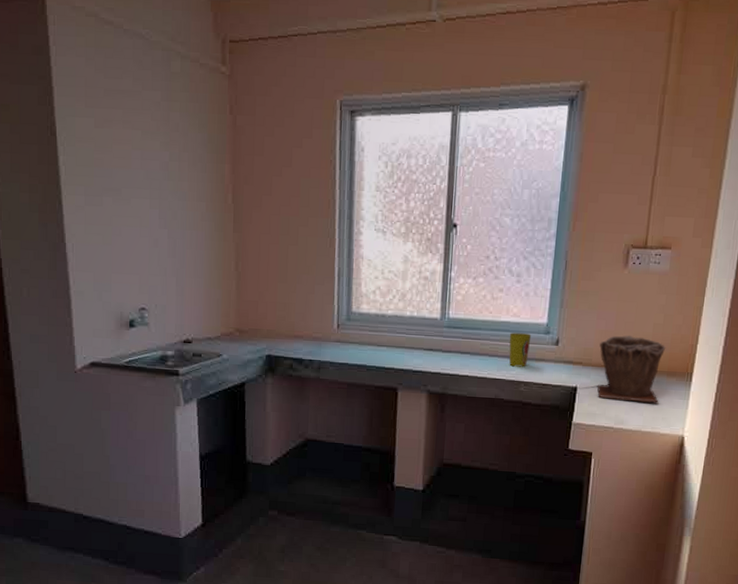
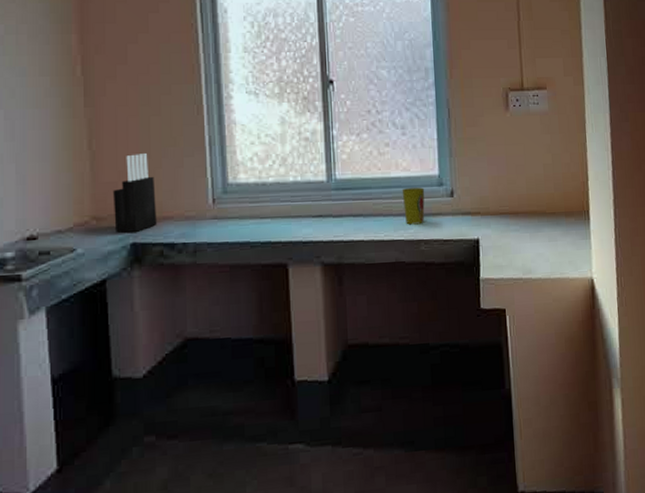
knife block: none [253,278,290,346] -> present [112,154,157,233]
plant pot: present [597,335,666,403] -> none [494,179,563,248]

